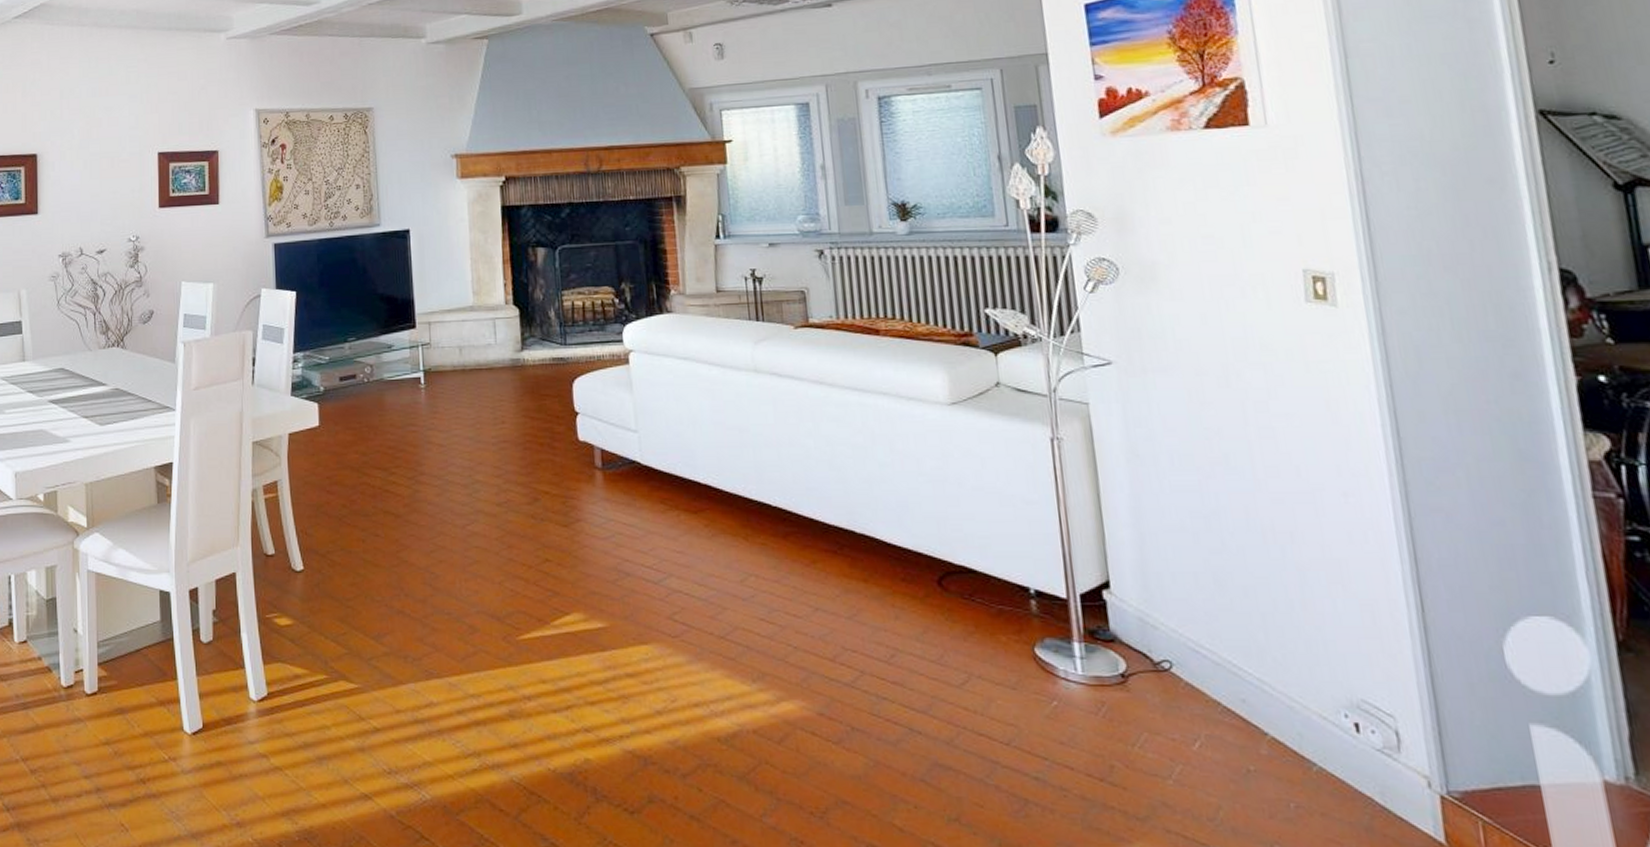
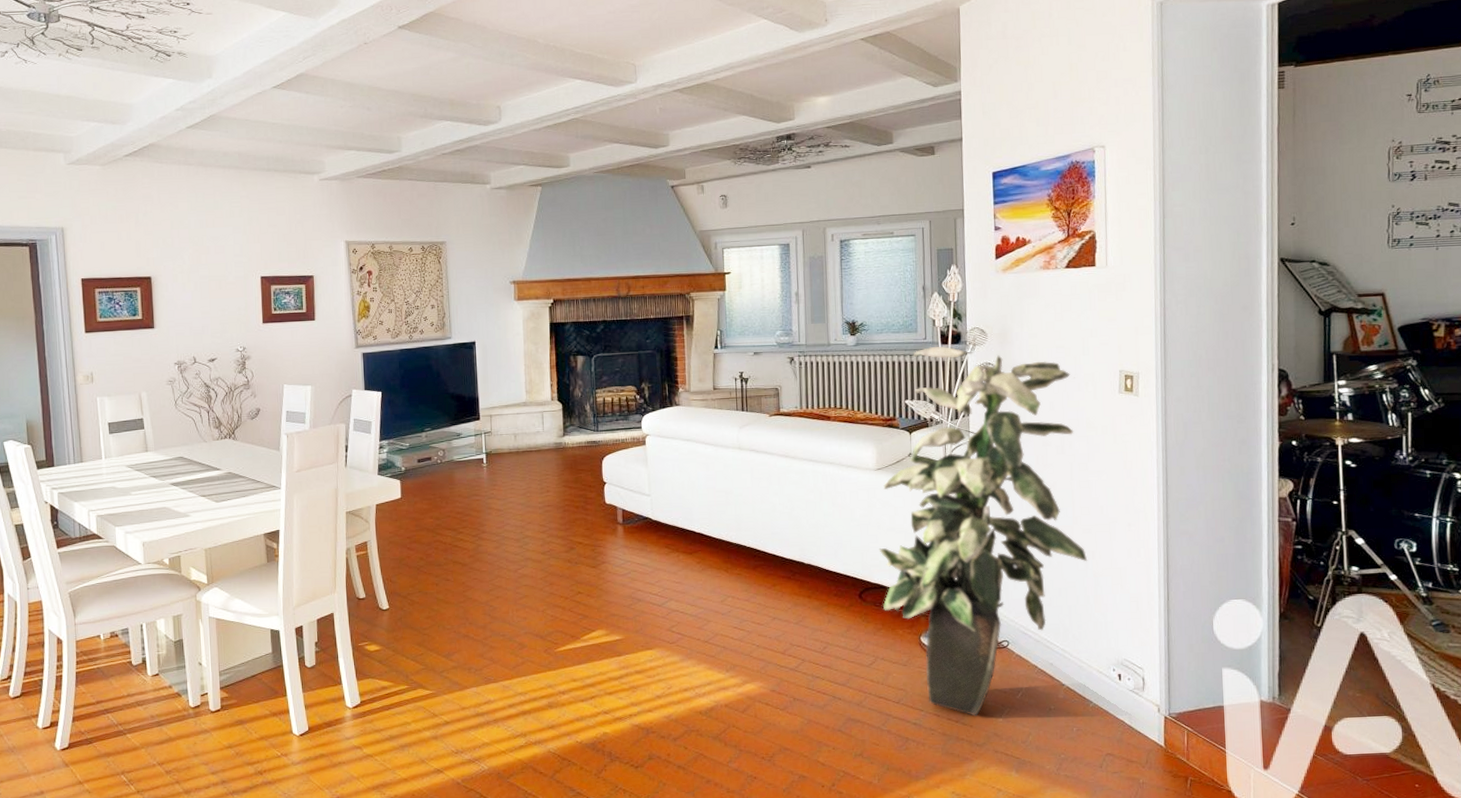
indoor plant: none [962,234,1285,774] -> present [879,345,1088,716]

